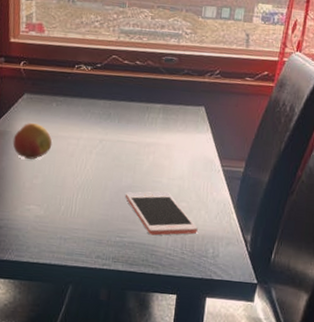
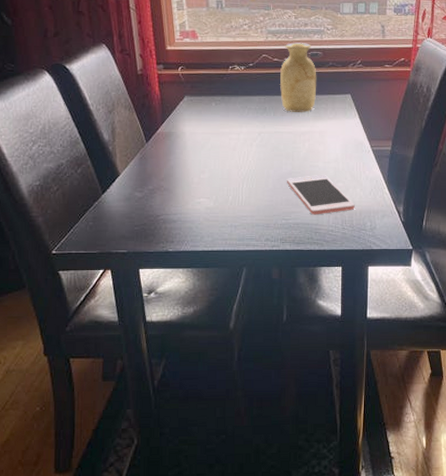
fruit: present [12,123,53,160] -> none [178,123,215,156]
vase: none [127,45,170,123] -> present [279,42,317,113]

